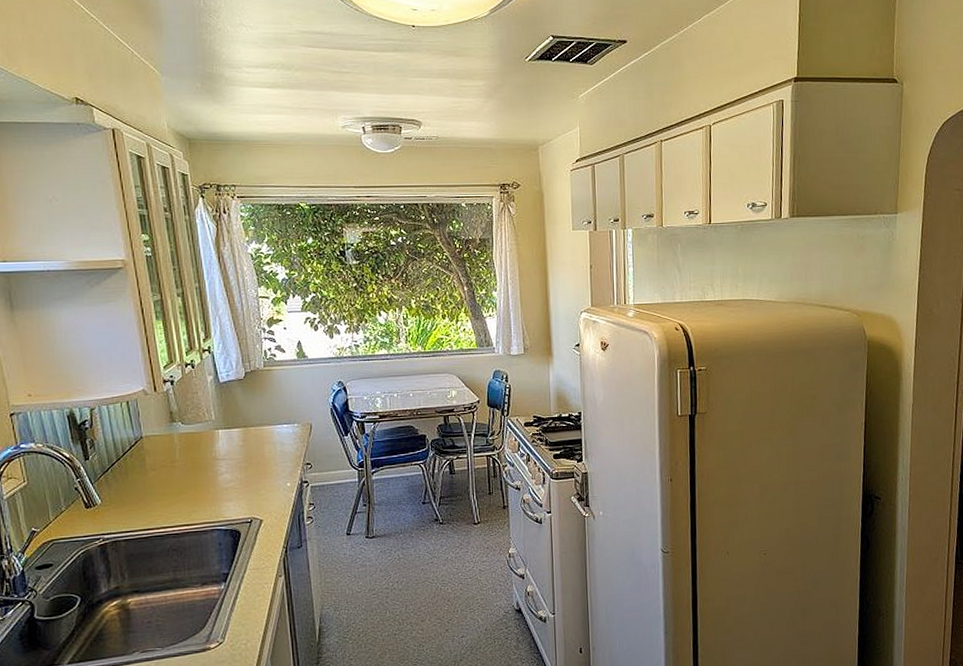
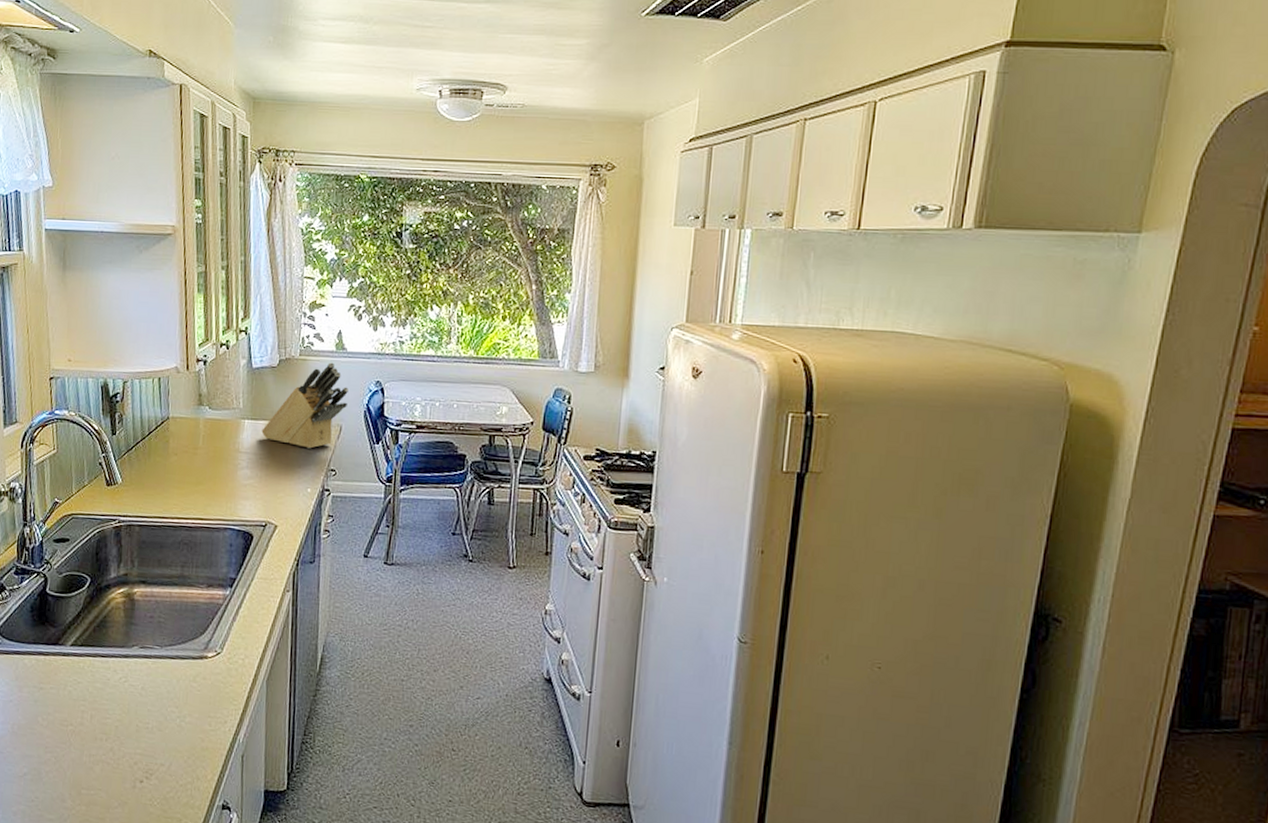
knife block: none [236,370,314,448] -> present [261,362,348,449]

